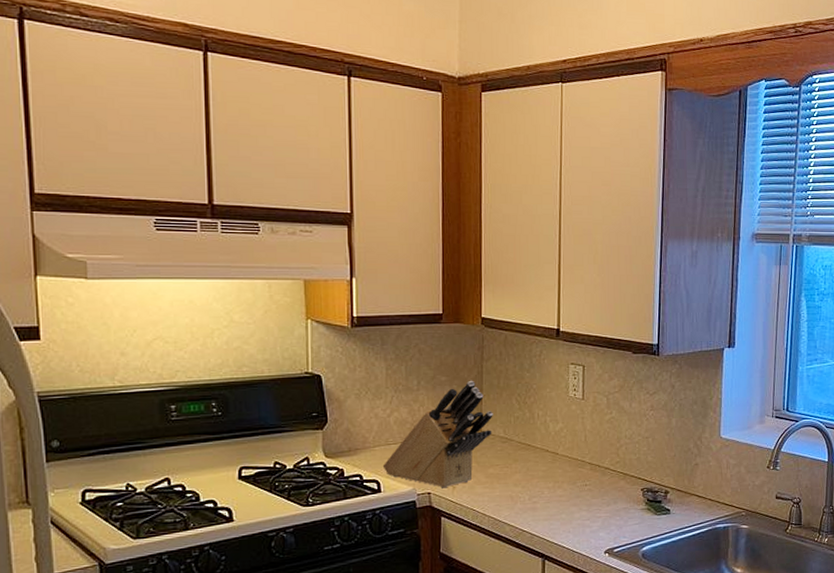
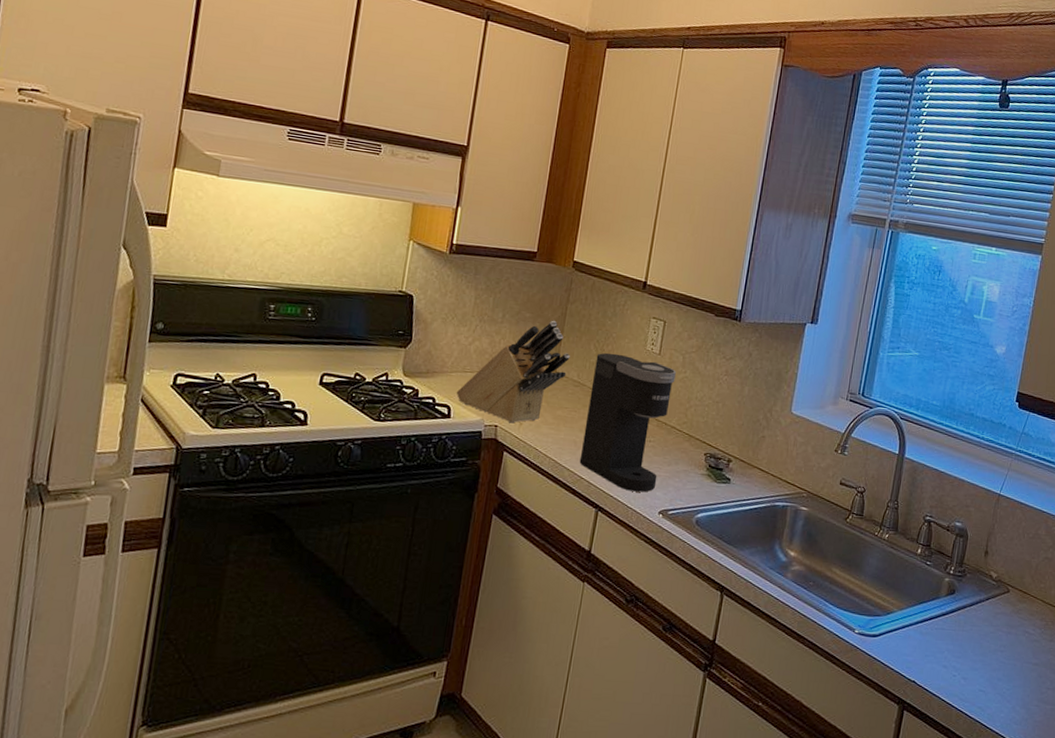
coffee maker: none [518,404,602,536] -> present [579,353,676,492]

